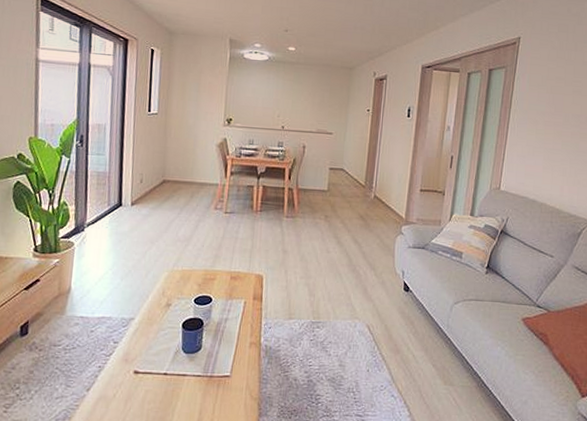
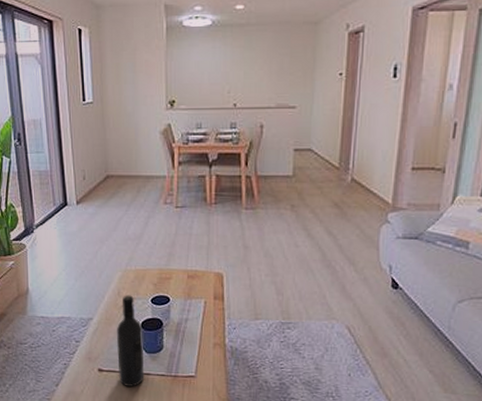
wine bottle: none [154,295,184,389] -> present [116,295,145,387]

